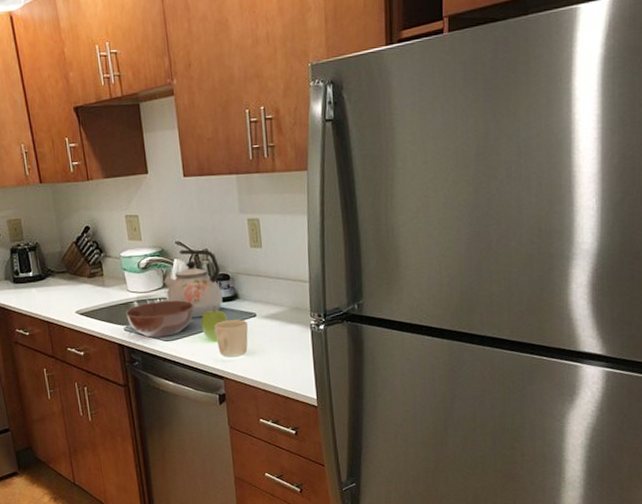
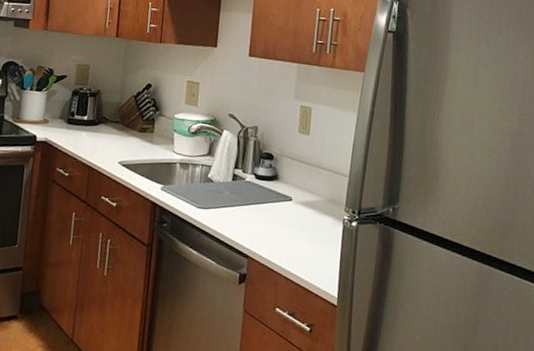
bowl: present [125,300,195,339] -> none [165,166,234,205]
kettle: present [163,249,223,318] -> none [208,122,266,192]
fruit: present [201,305,228,342] -> none [236,182,264,218]
mug: present [214,319,249,359] -> none [248,198,283,240]

